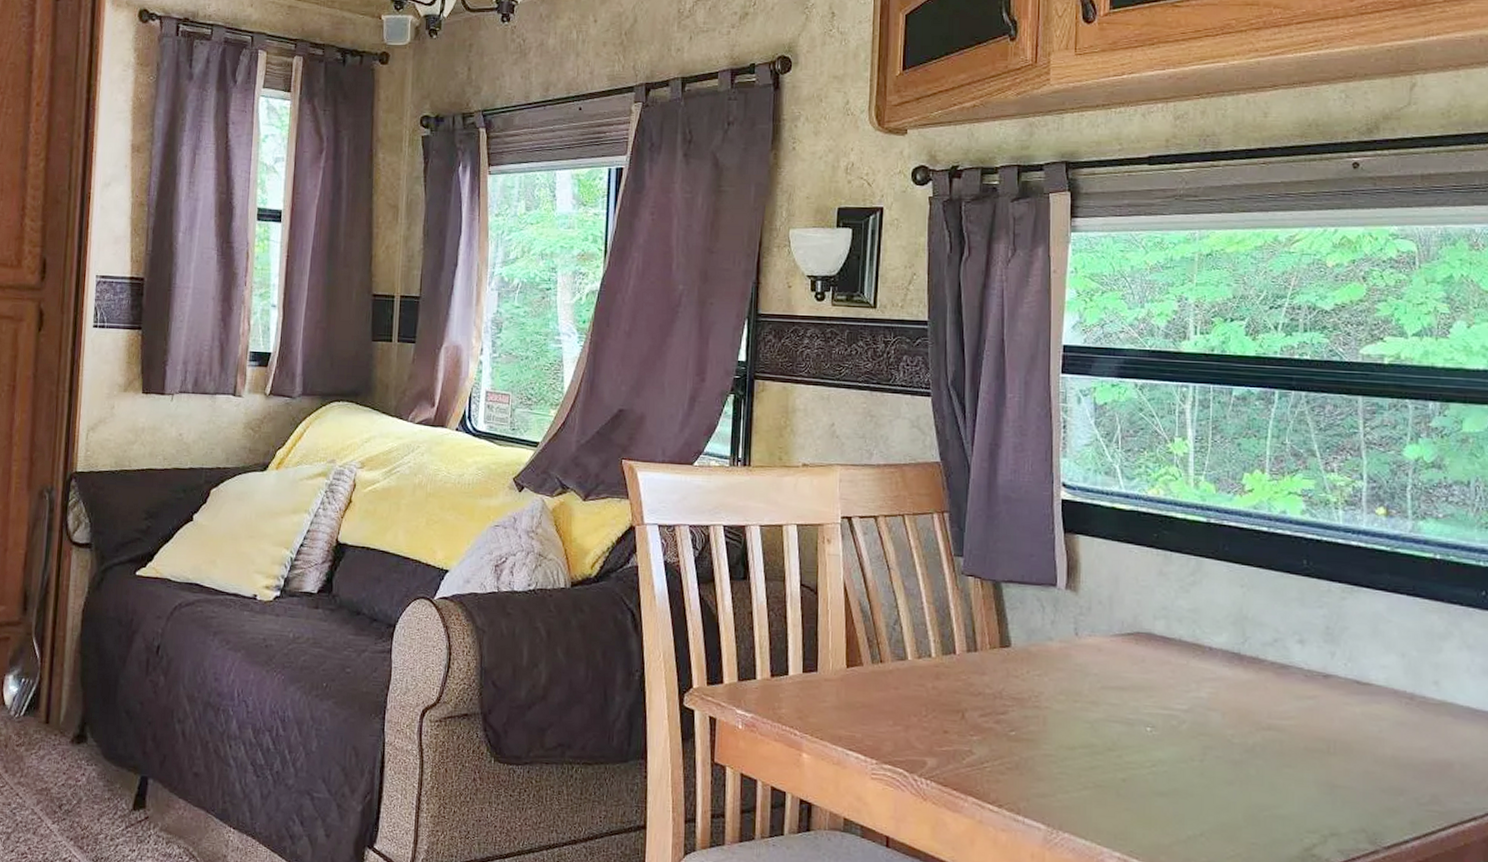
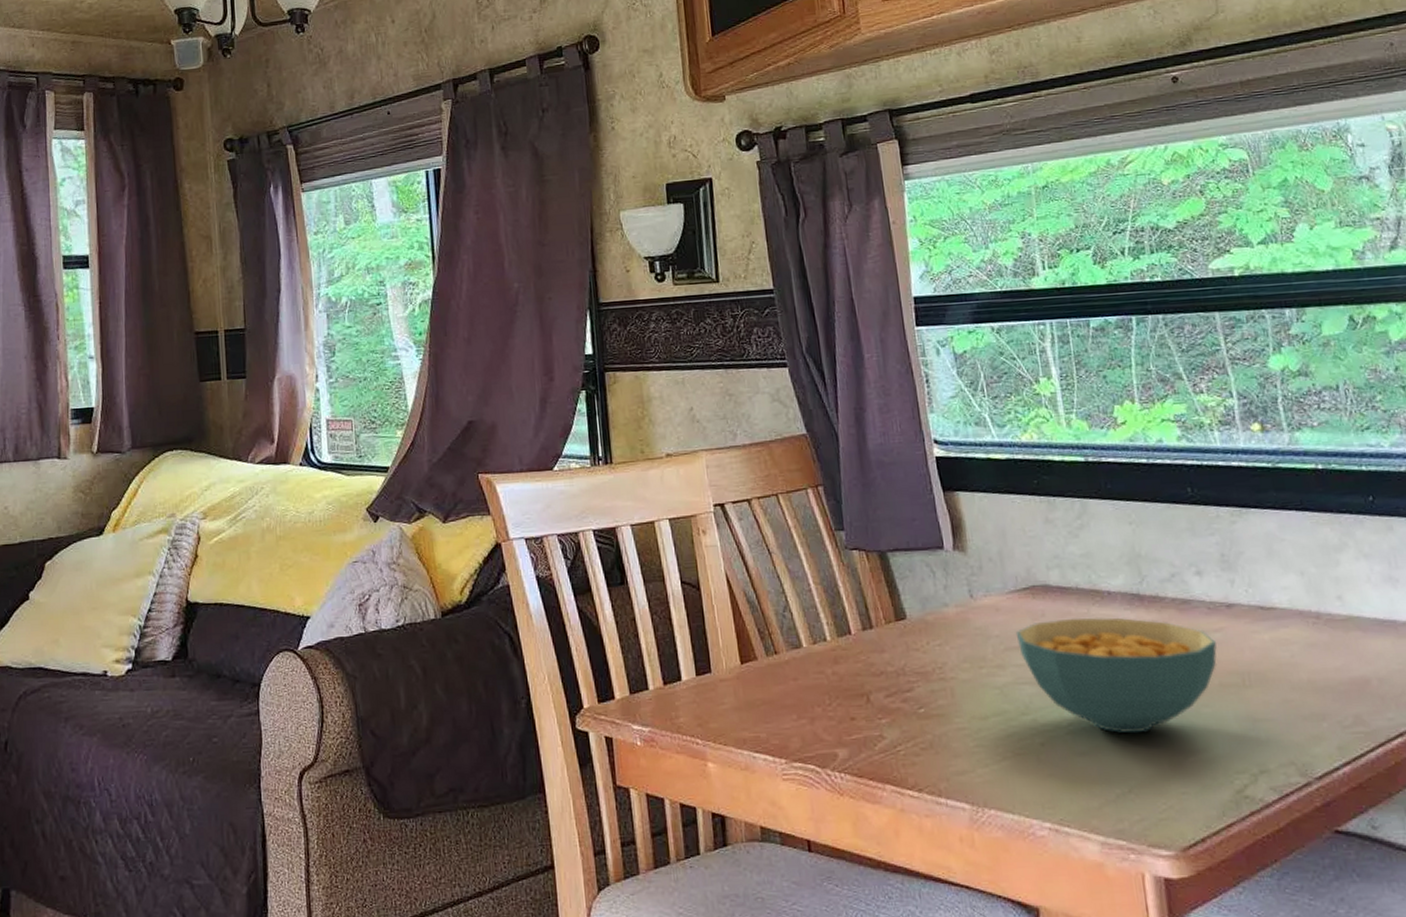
cereal bowl: none [1114,667,1307,782] -> present [1015,617,1218,734]

